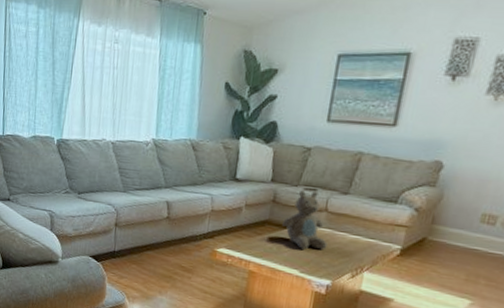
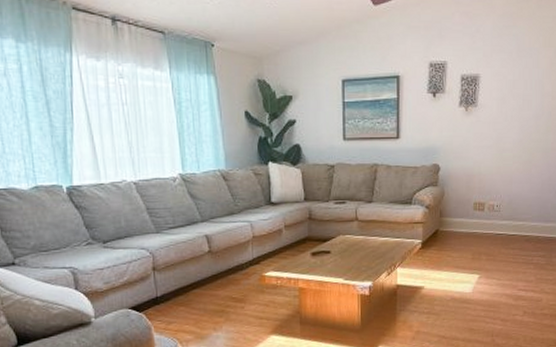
teddy bear: present [282,190,328,250] -> none [321,203,363,258]

